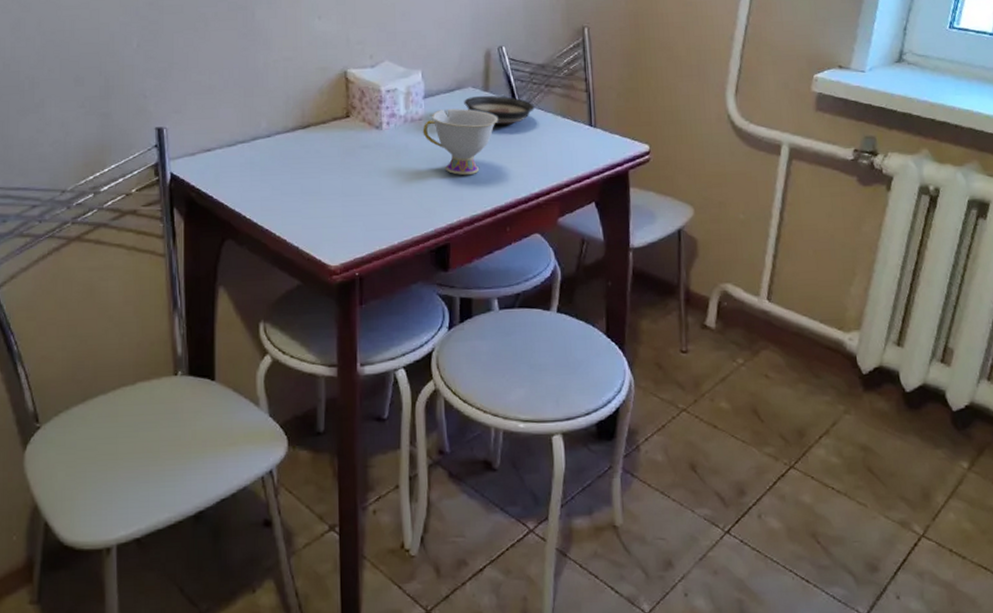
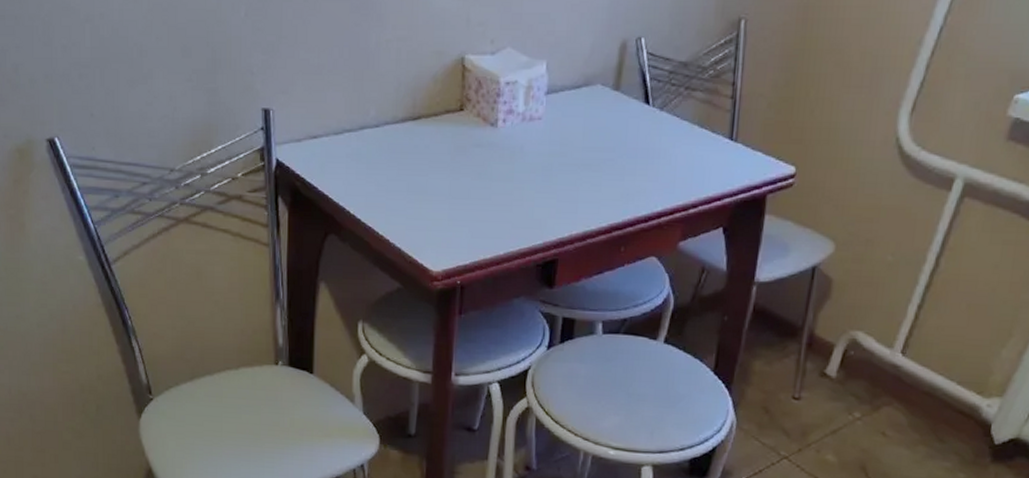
teacup: present [422,109,499,176] -> none [541,109,627,186]
saucer: present [464,95,535,125] -> none [590,95,670,132]

